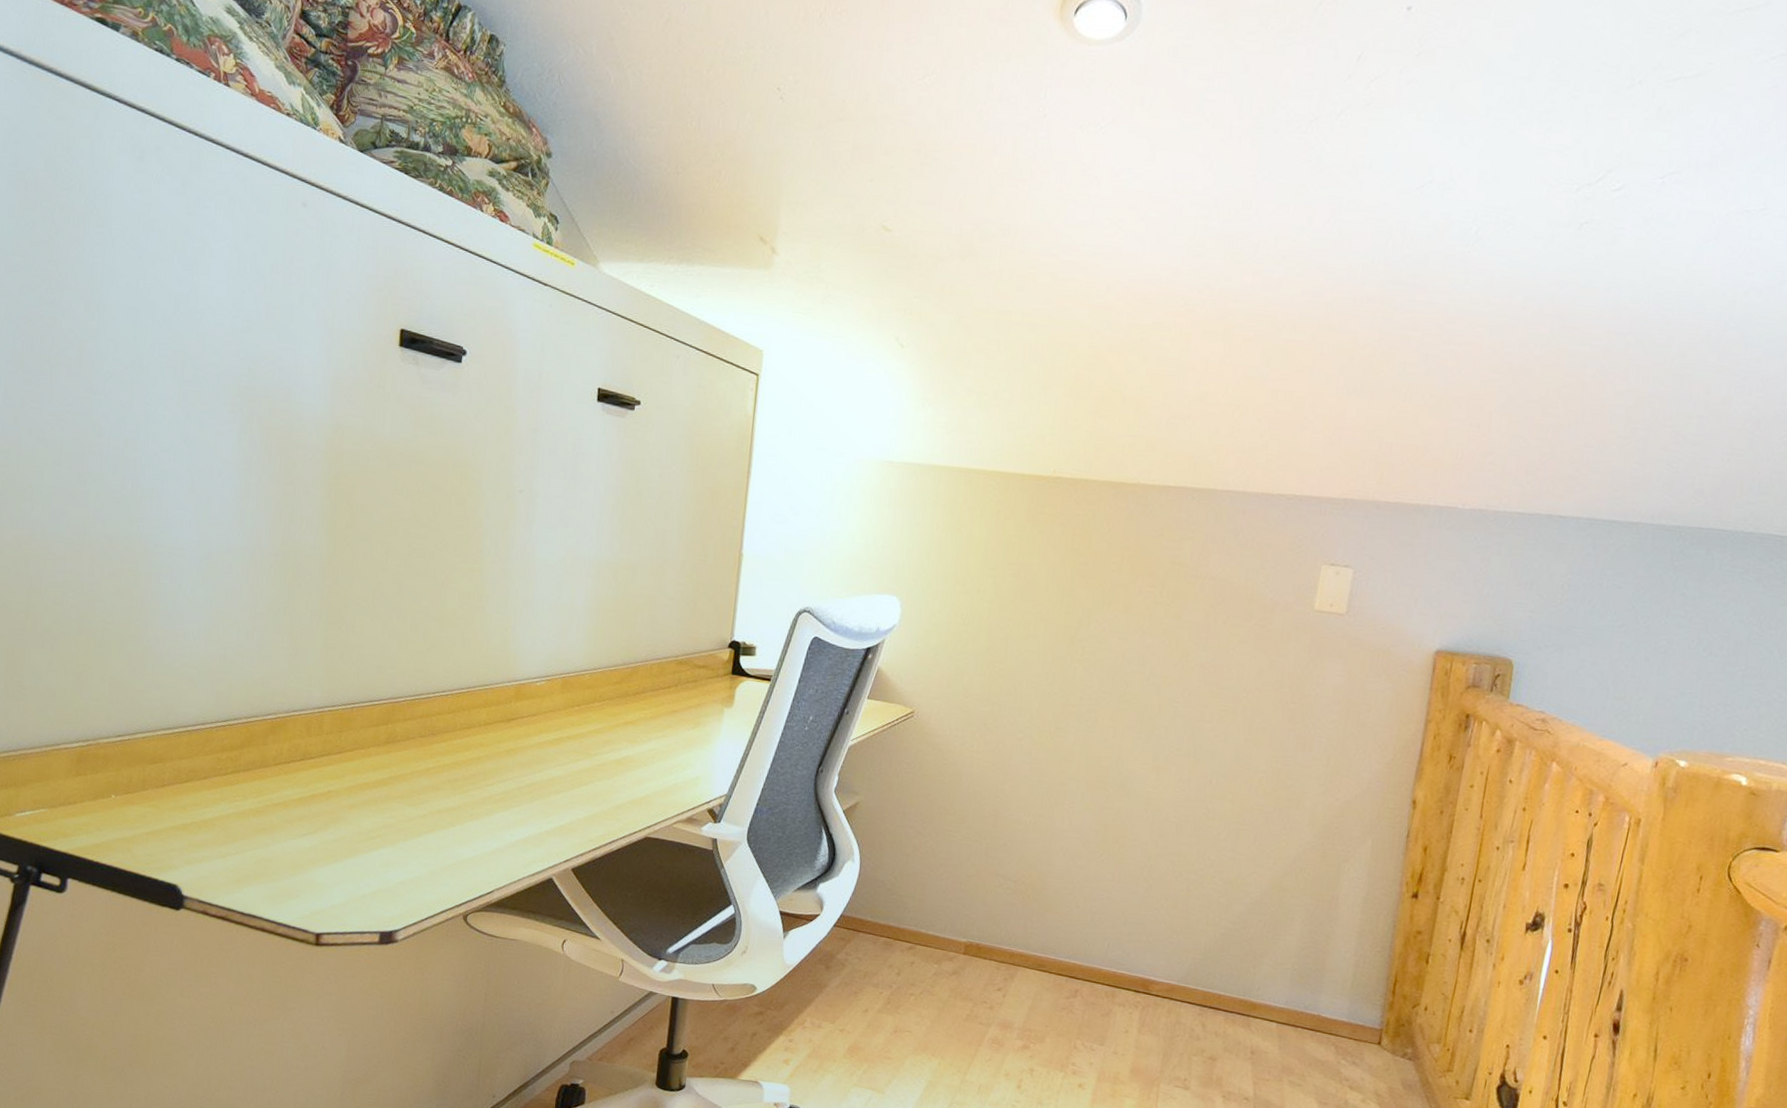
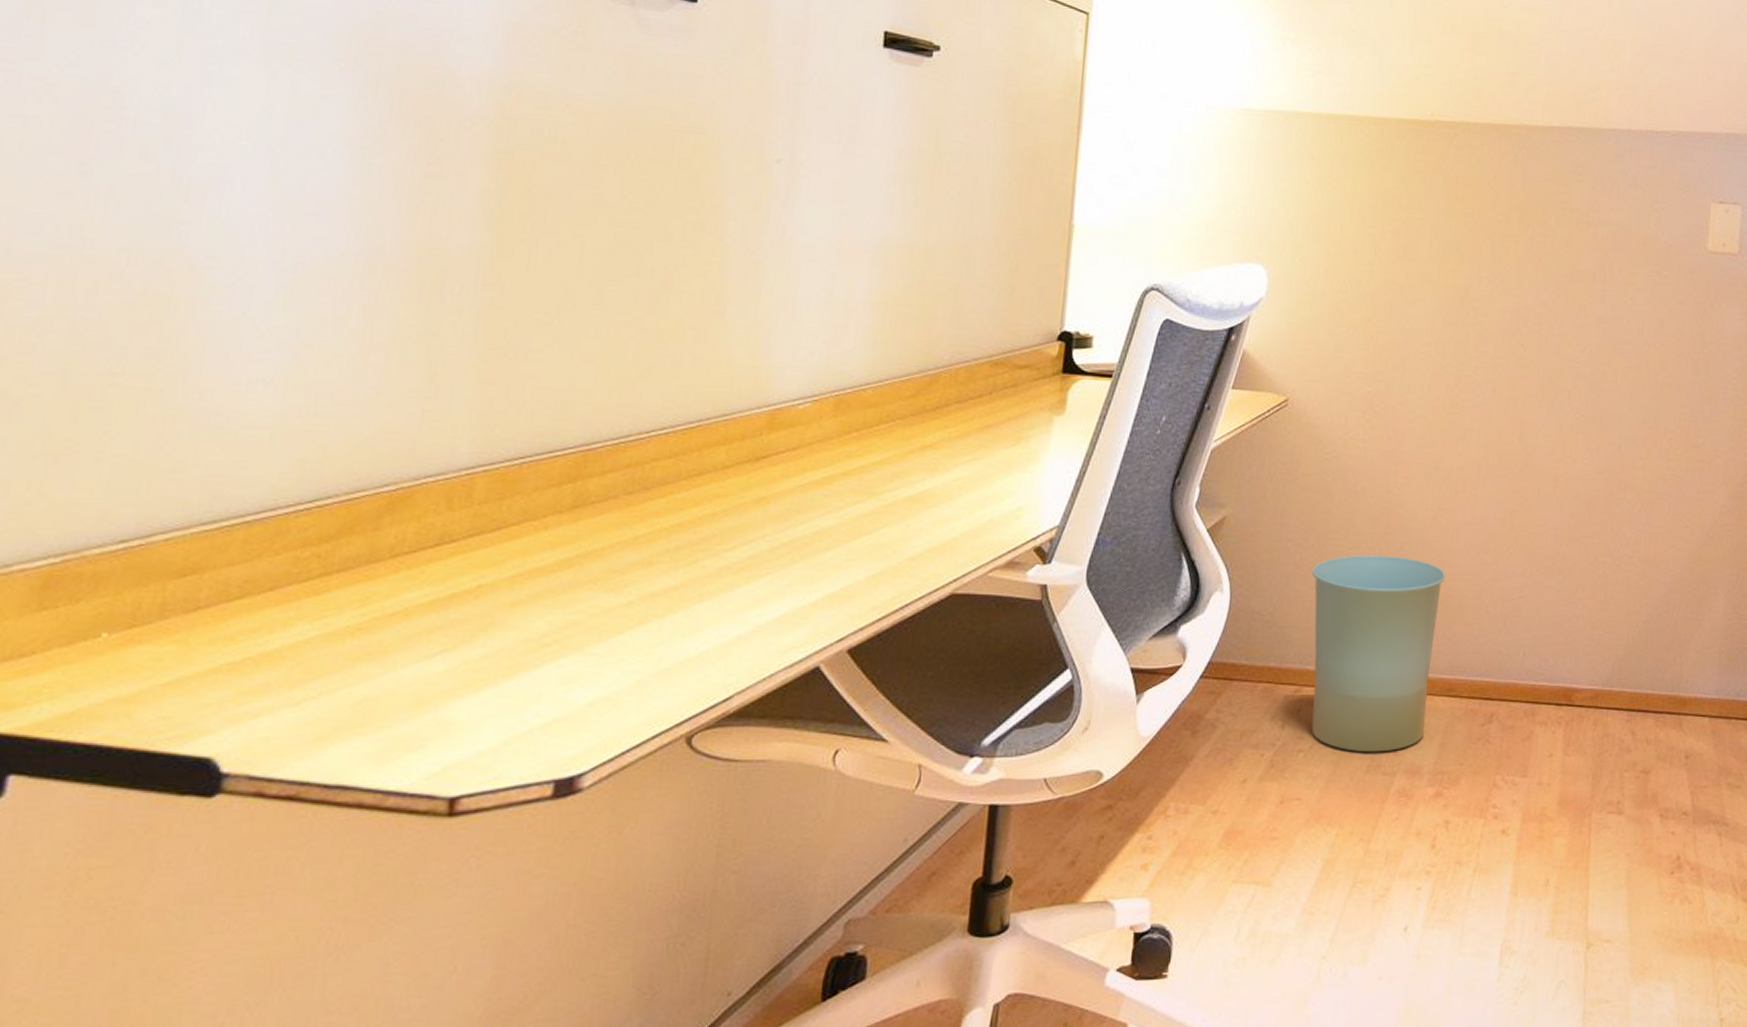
waste bin: none [922,845,1043,1007] -> present [1311,555,1446,753]

